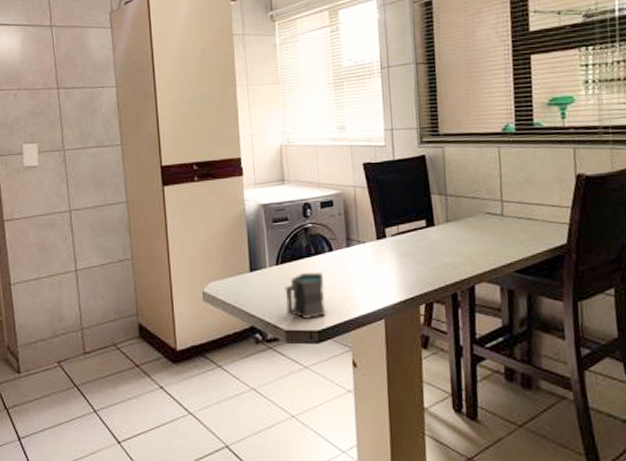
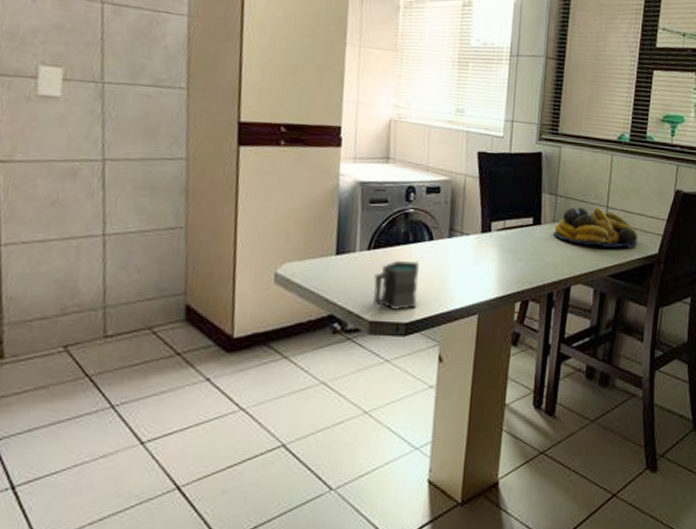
fruit bowl: none [448,202,542,242] -> present [554,207,638,249]

